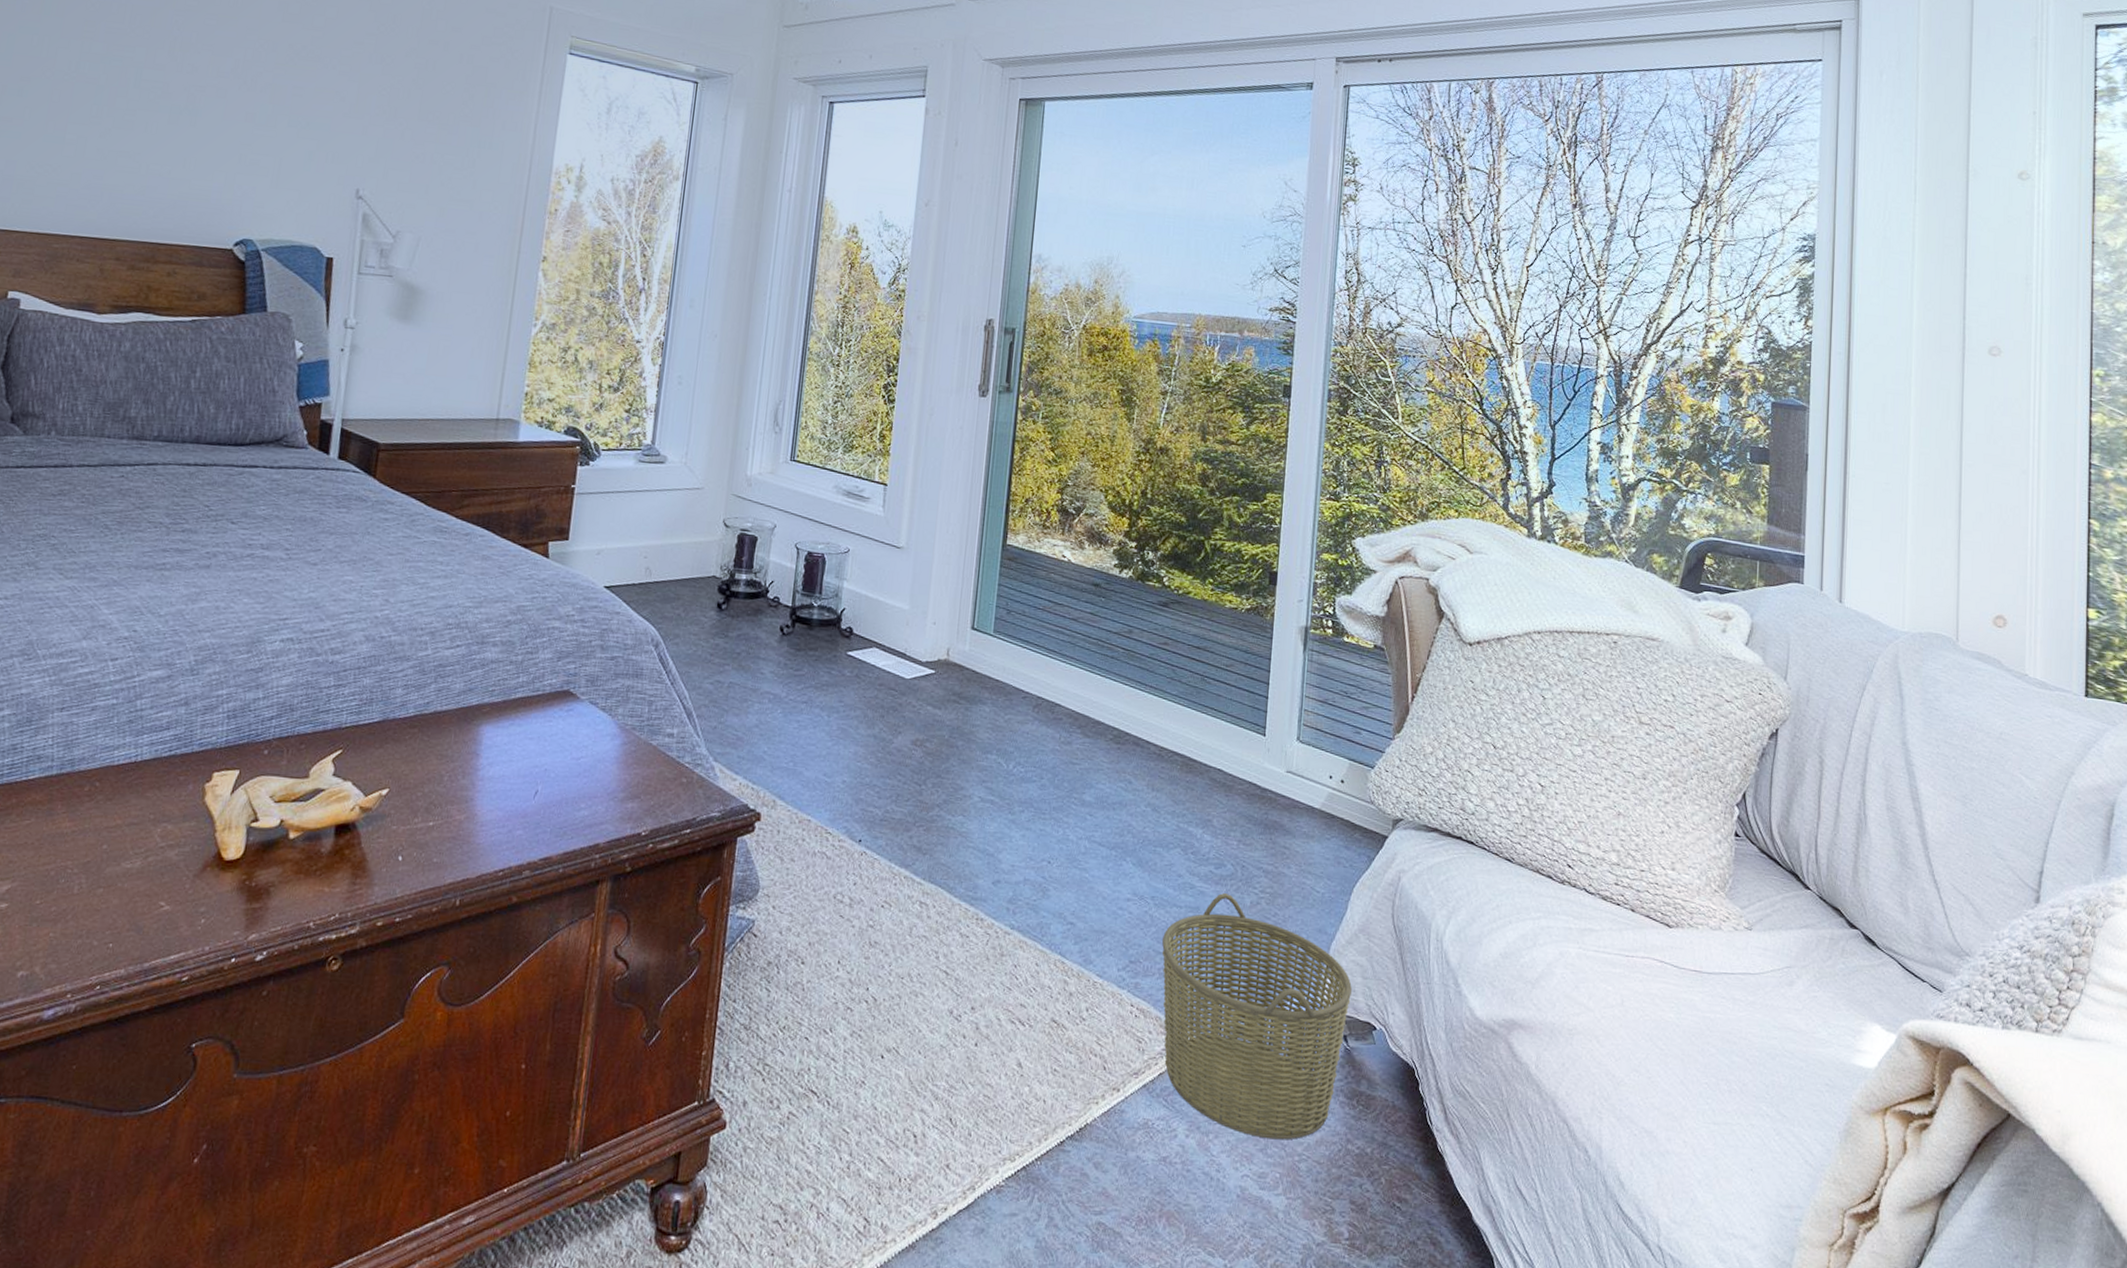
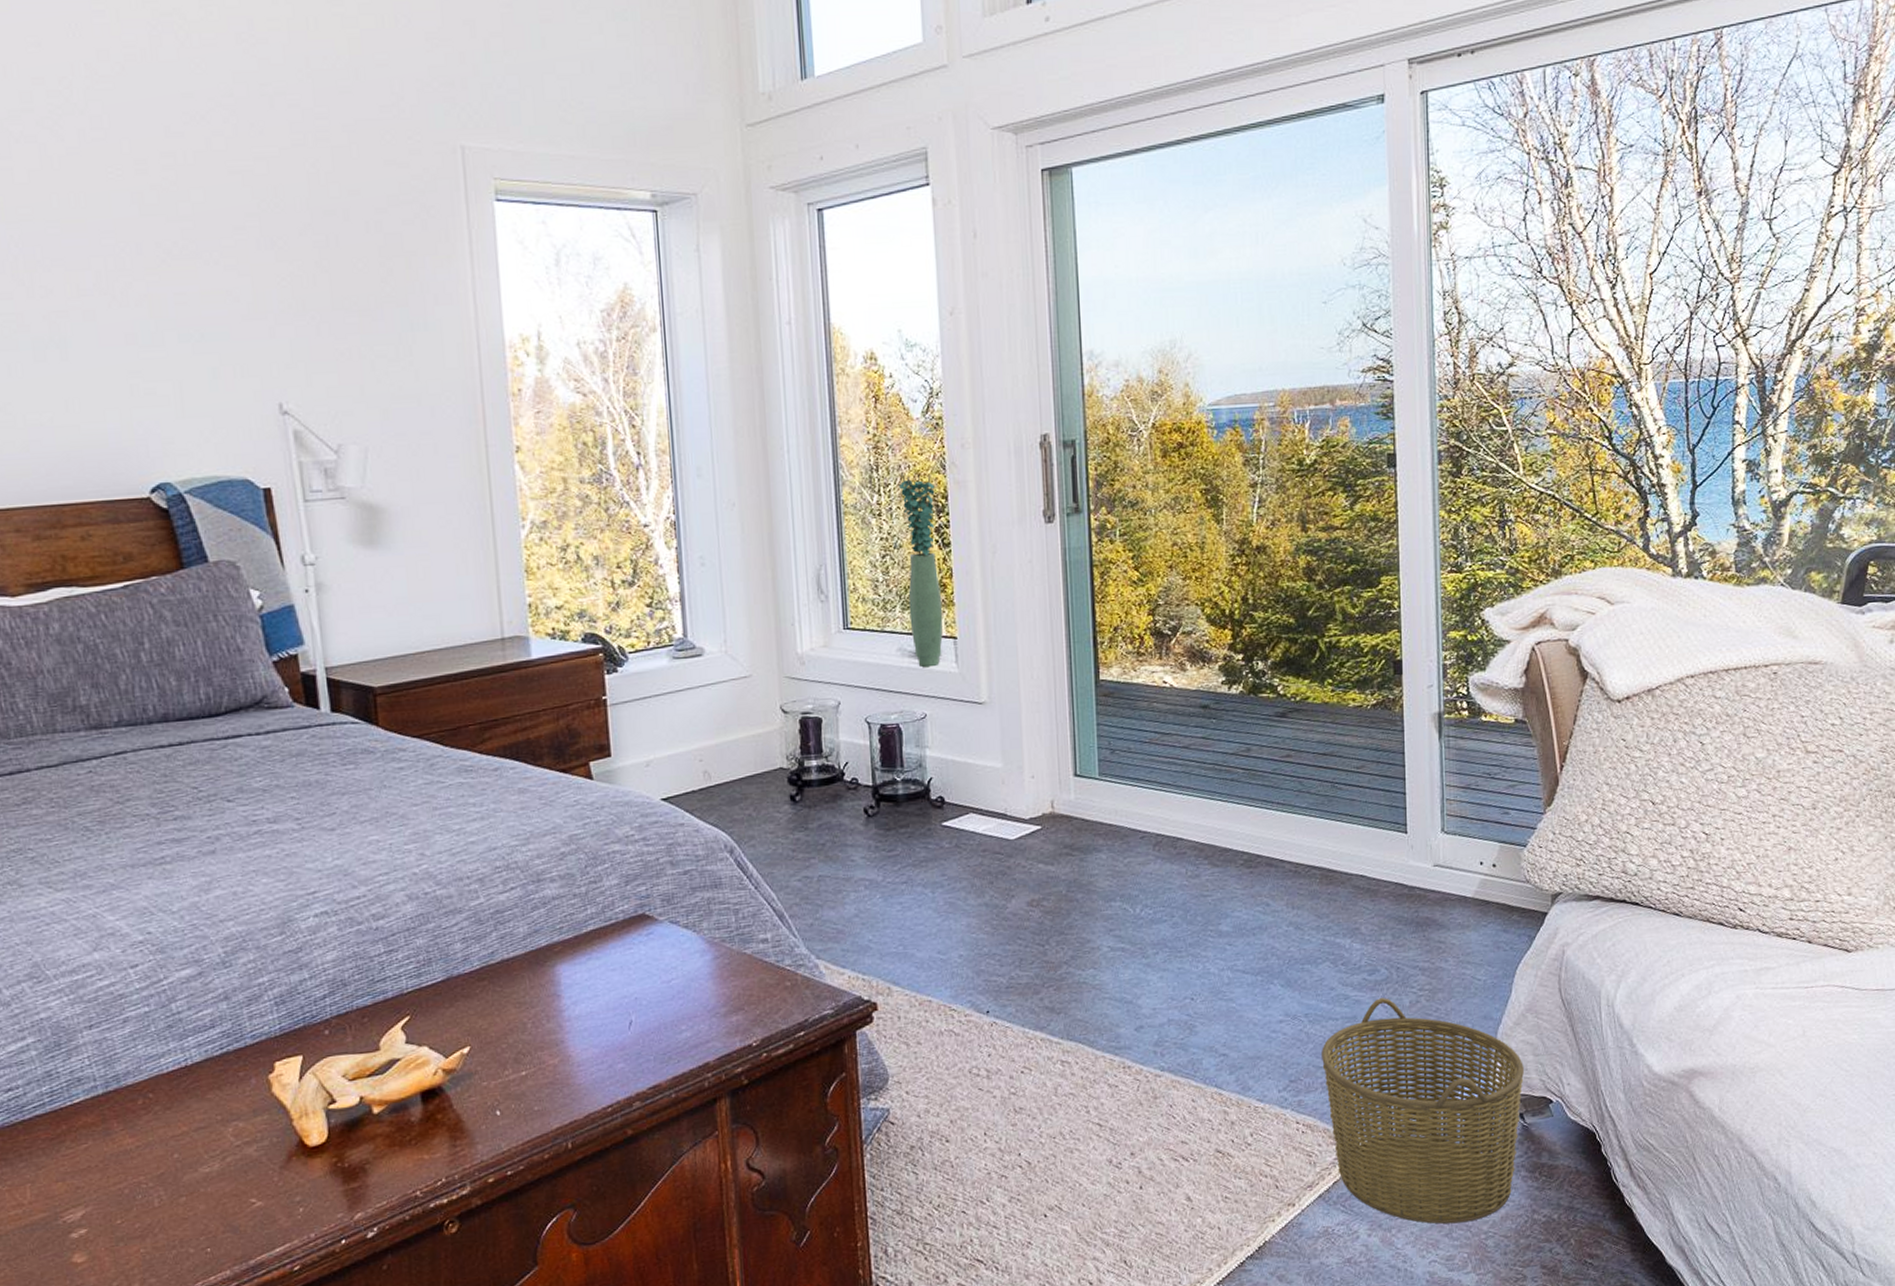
vase: none [848,332,889,508] -> present [899,472,944,668]

